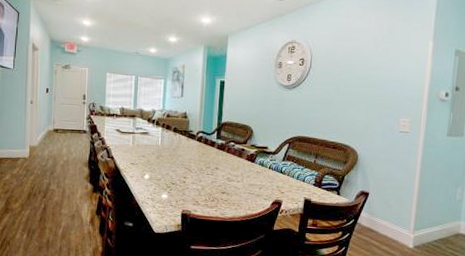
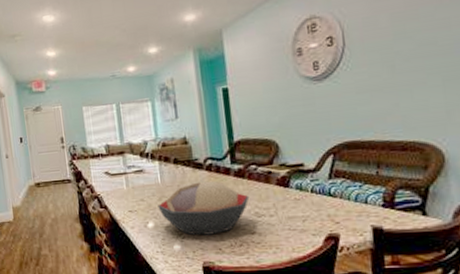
decorative bowl: none [155,148,226,190] -> present [157,181,250,236]

